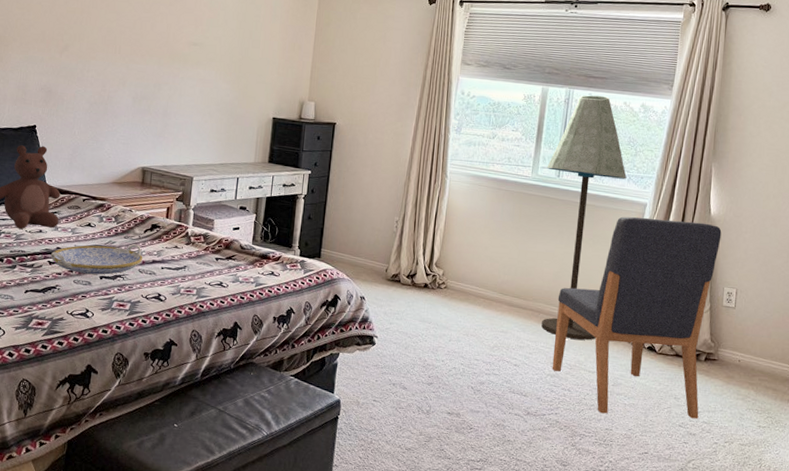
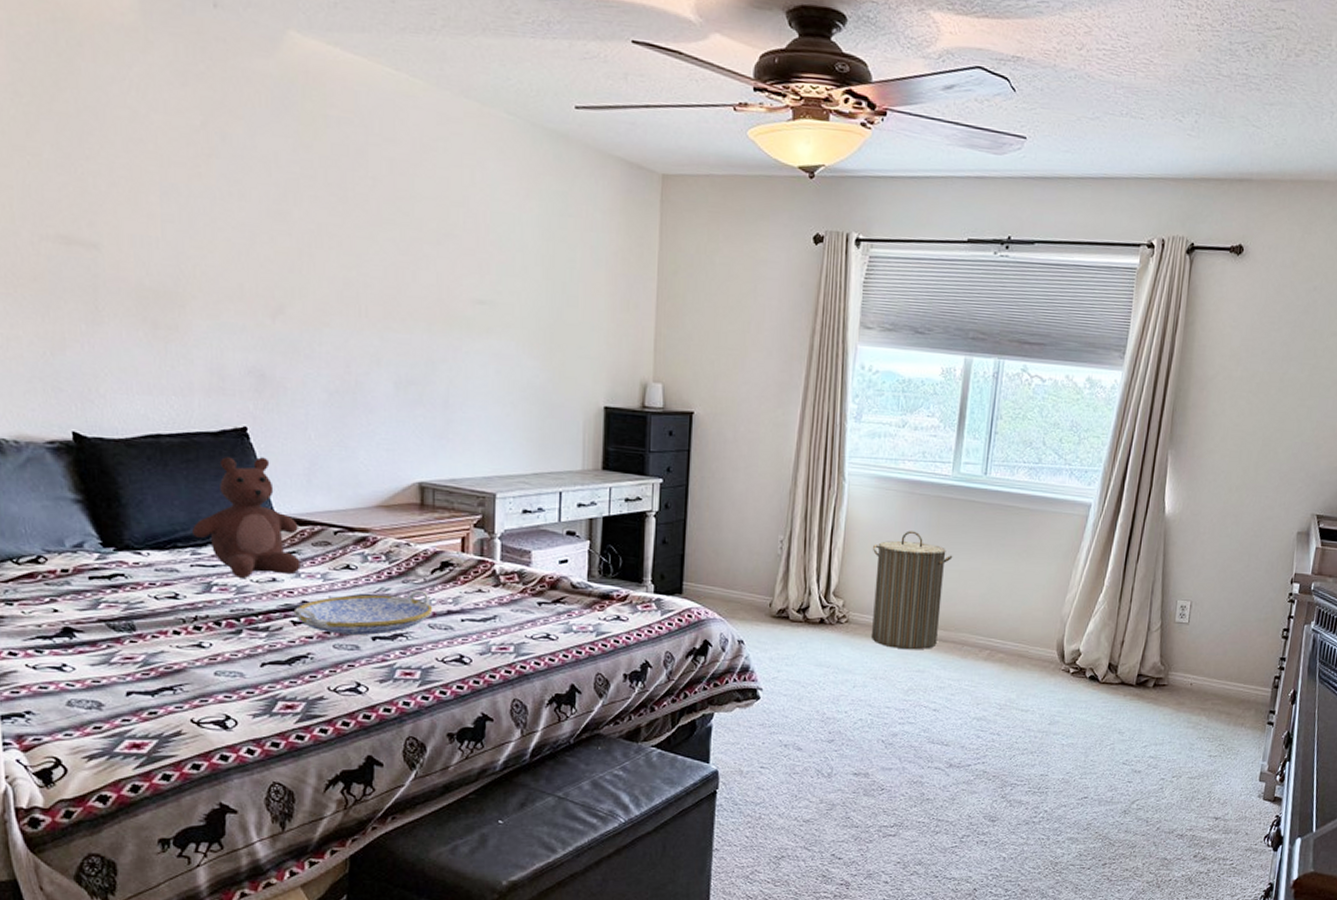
laundry hamper: none [464,218,532,315] -> present [871,530,953,650]
floor lamp: present [541,95,627,340] -> none [966,367,1068,674]
chair: present [552,216,722,419] -> none [978,520,1177,758]

